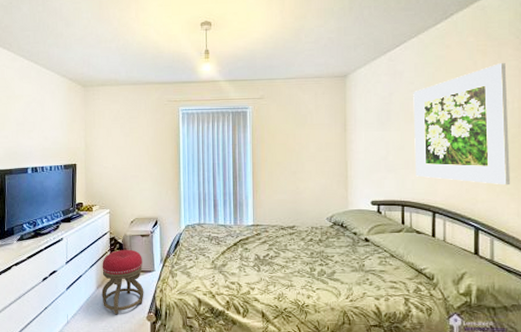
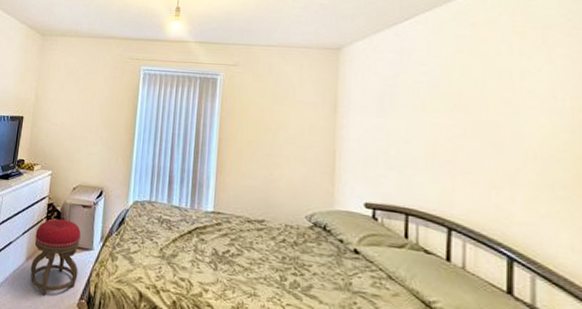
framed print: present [413,63,510,185] -> none [424,50,560,208]

